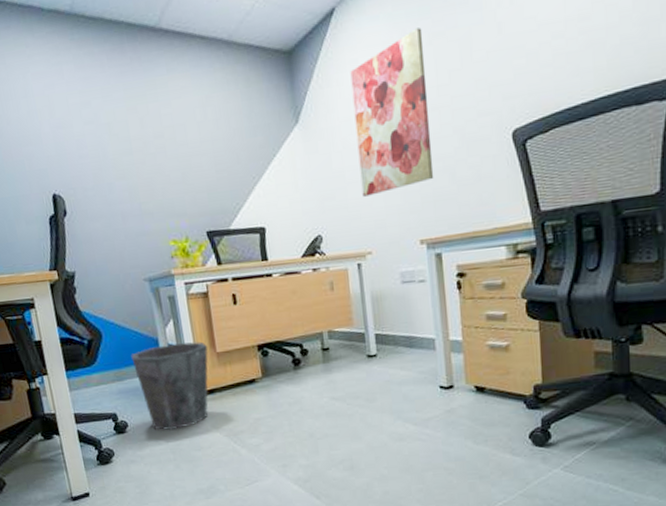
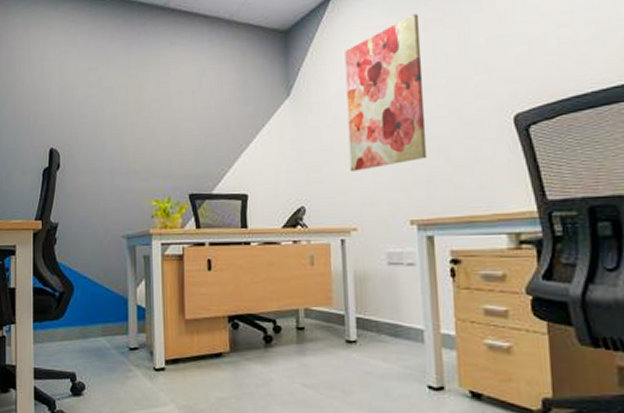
waste bin: present [131,341,208,430] -> none [99,304,177,399]

